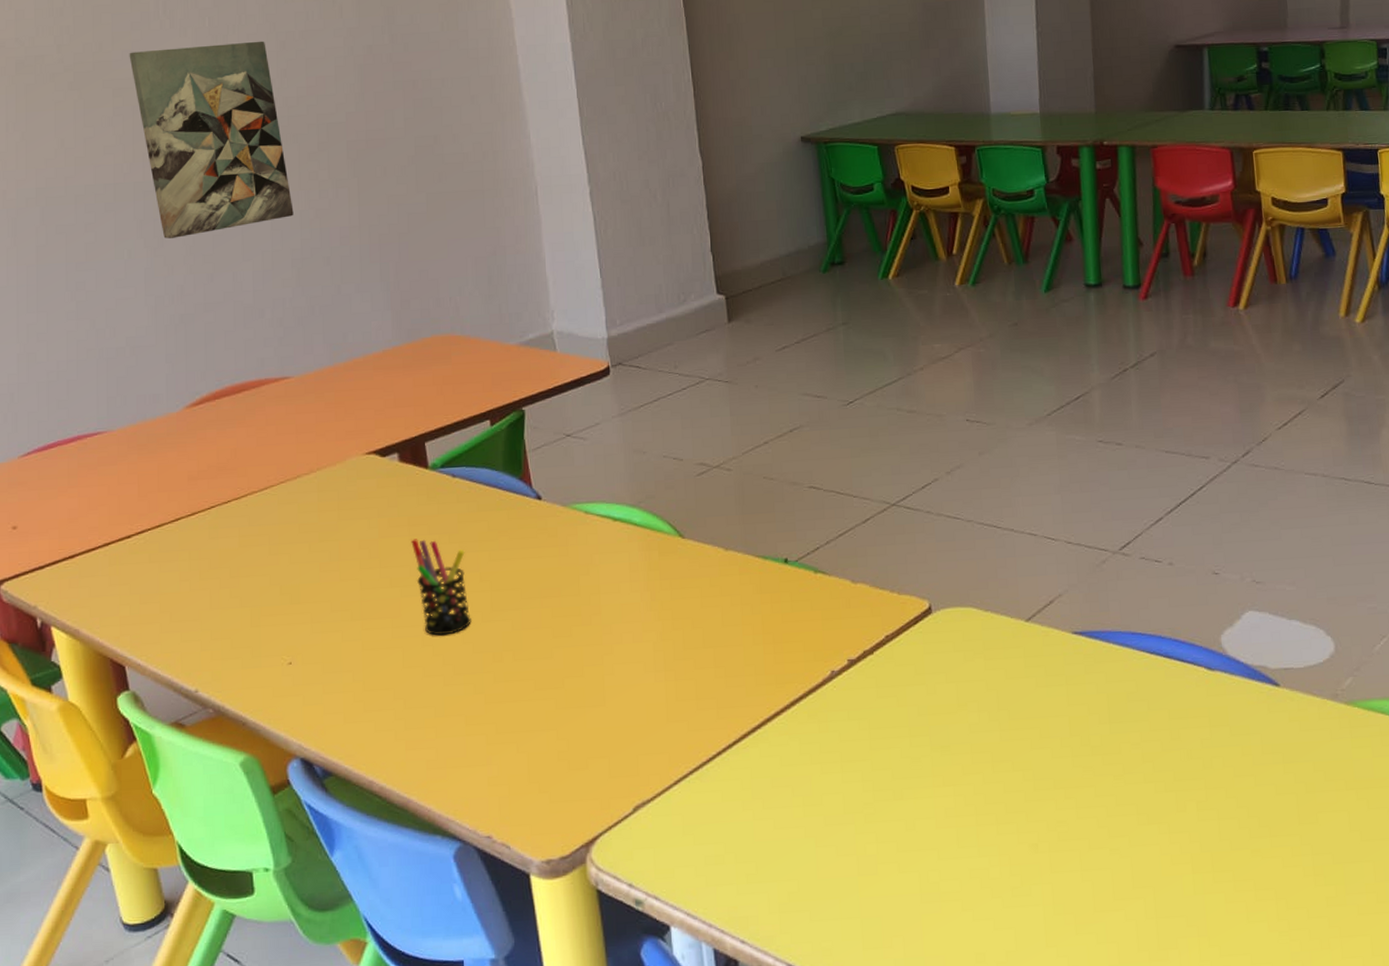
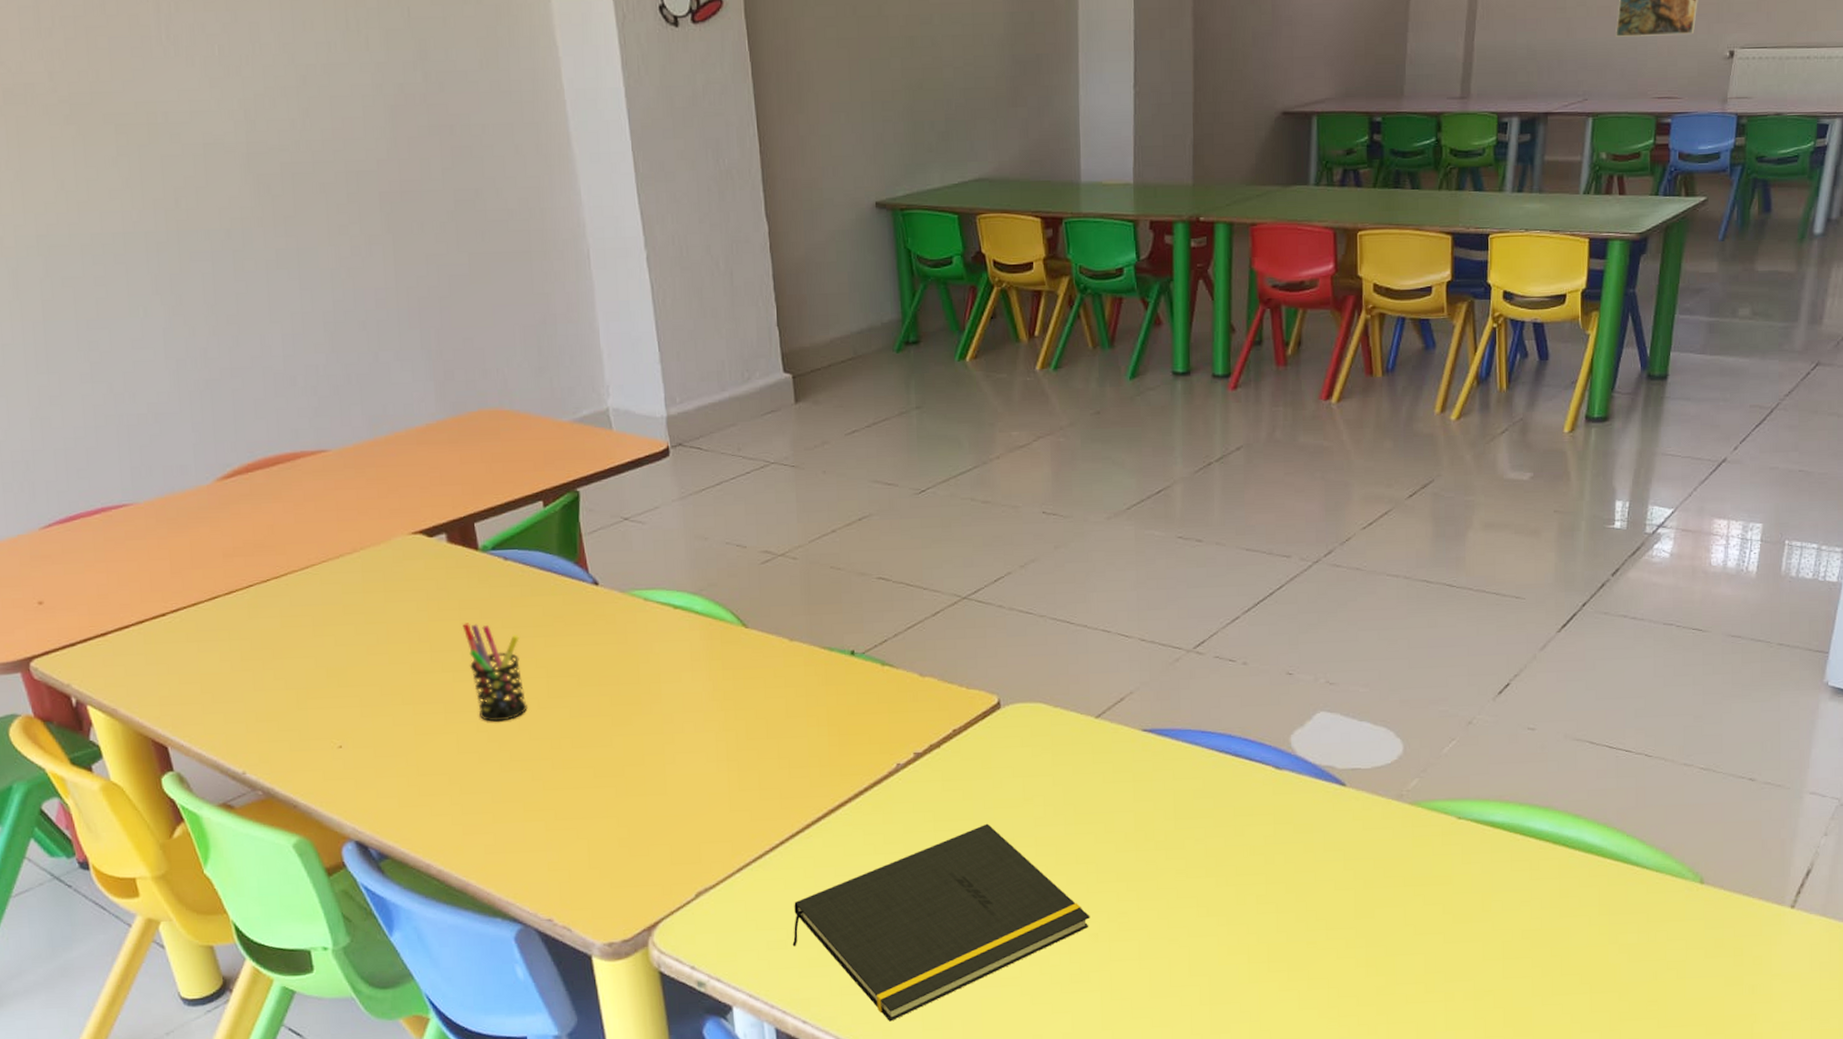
wall art: present [129,41,294,239] -> none [130,74,324,296]
notepad: none [730,730,1029,941] -> present [792,823,1090,1022]

